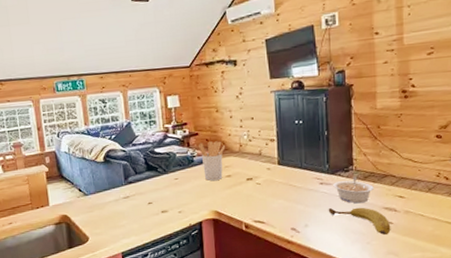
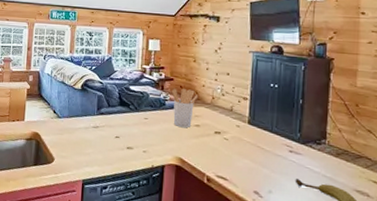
legume: present [333,176,374,204] -> none [303,151,346,181]

